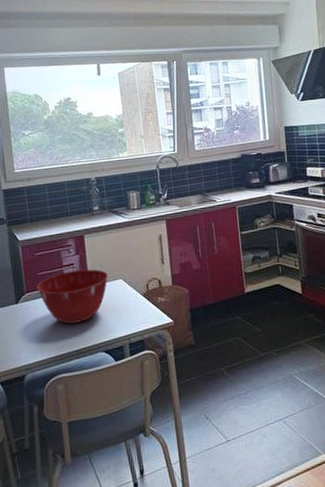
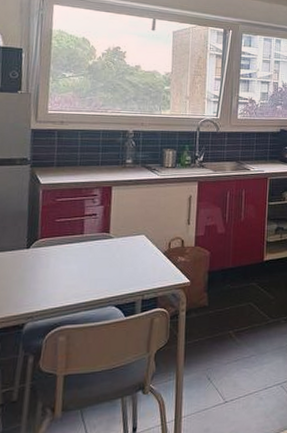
mixing bowl: present [37,269,108,324] -> none [52,221,131,275]

